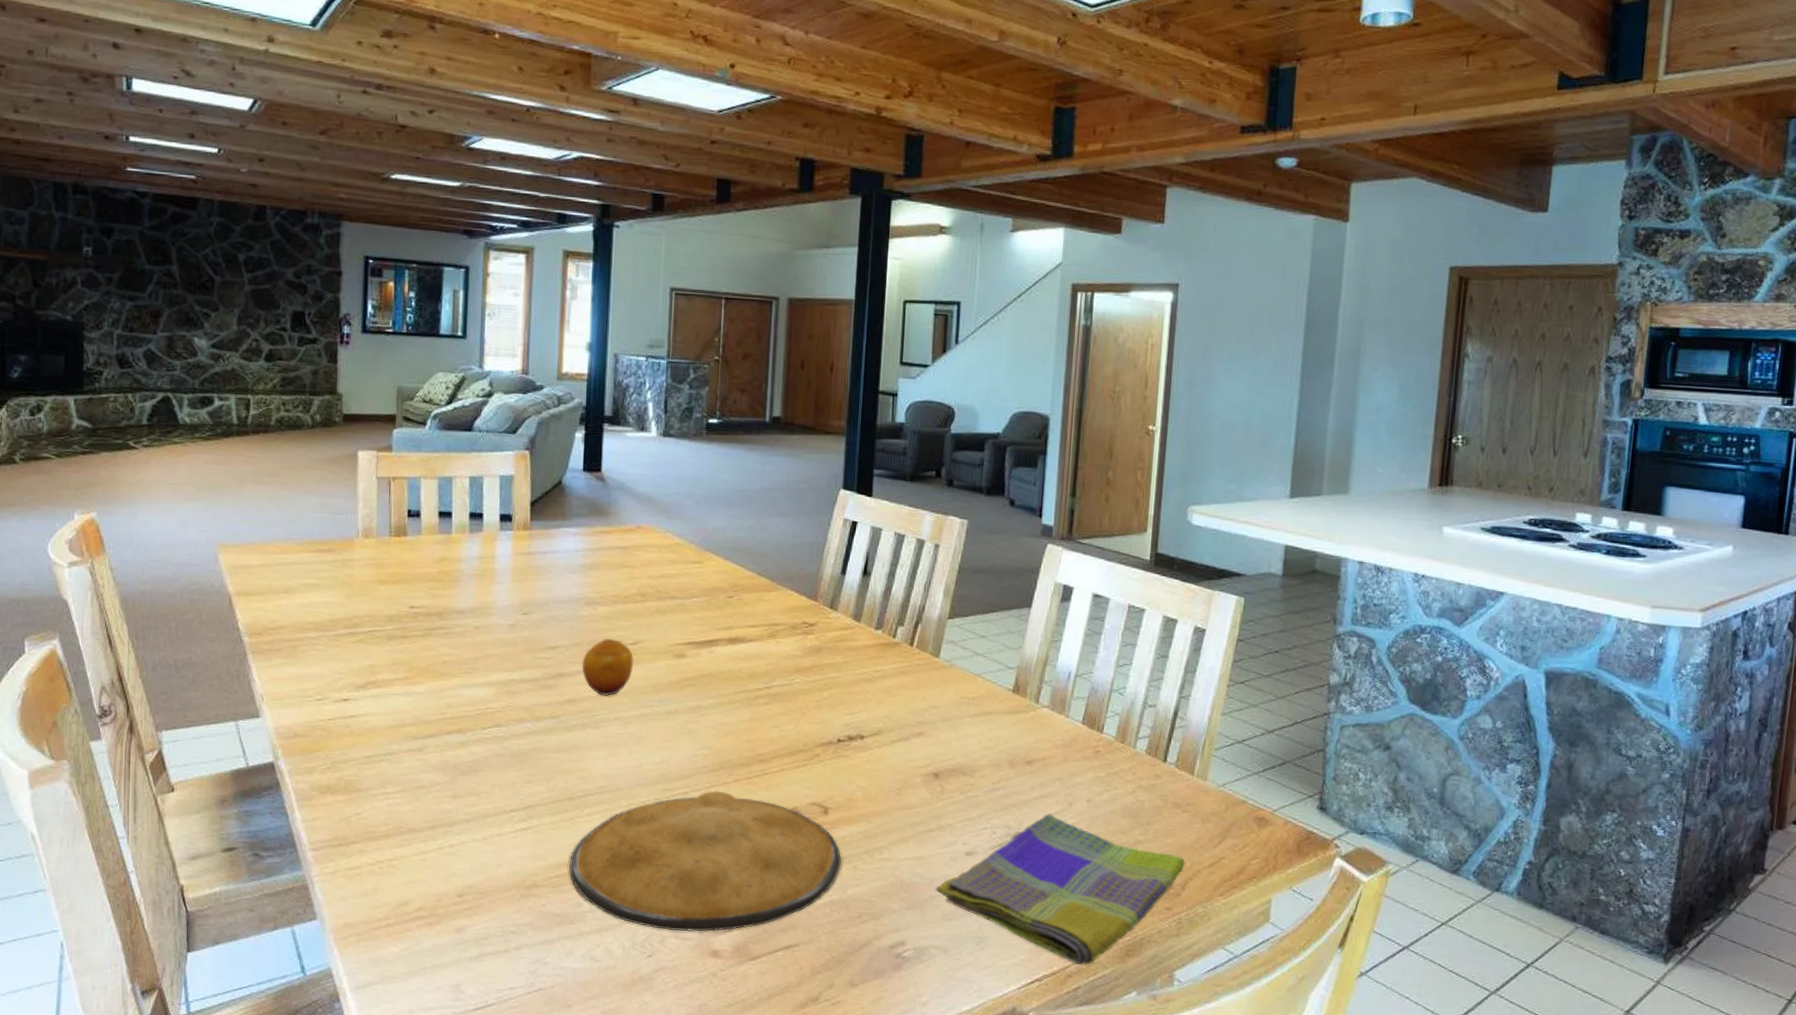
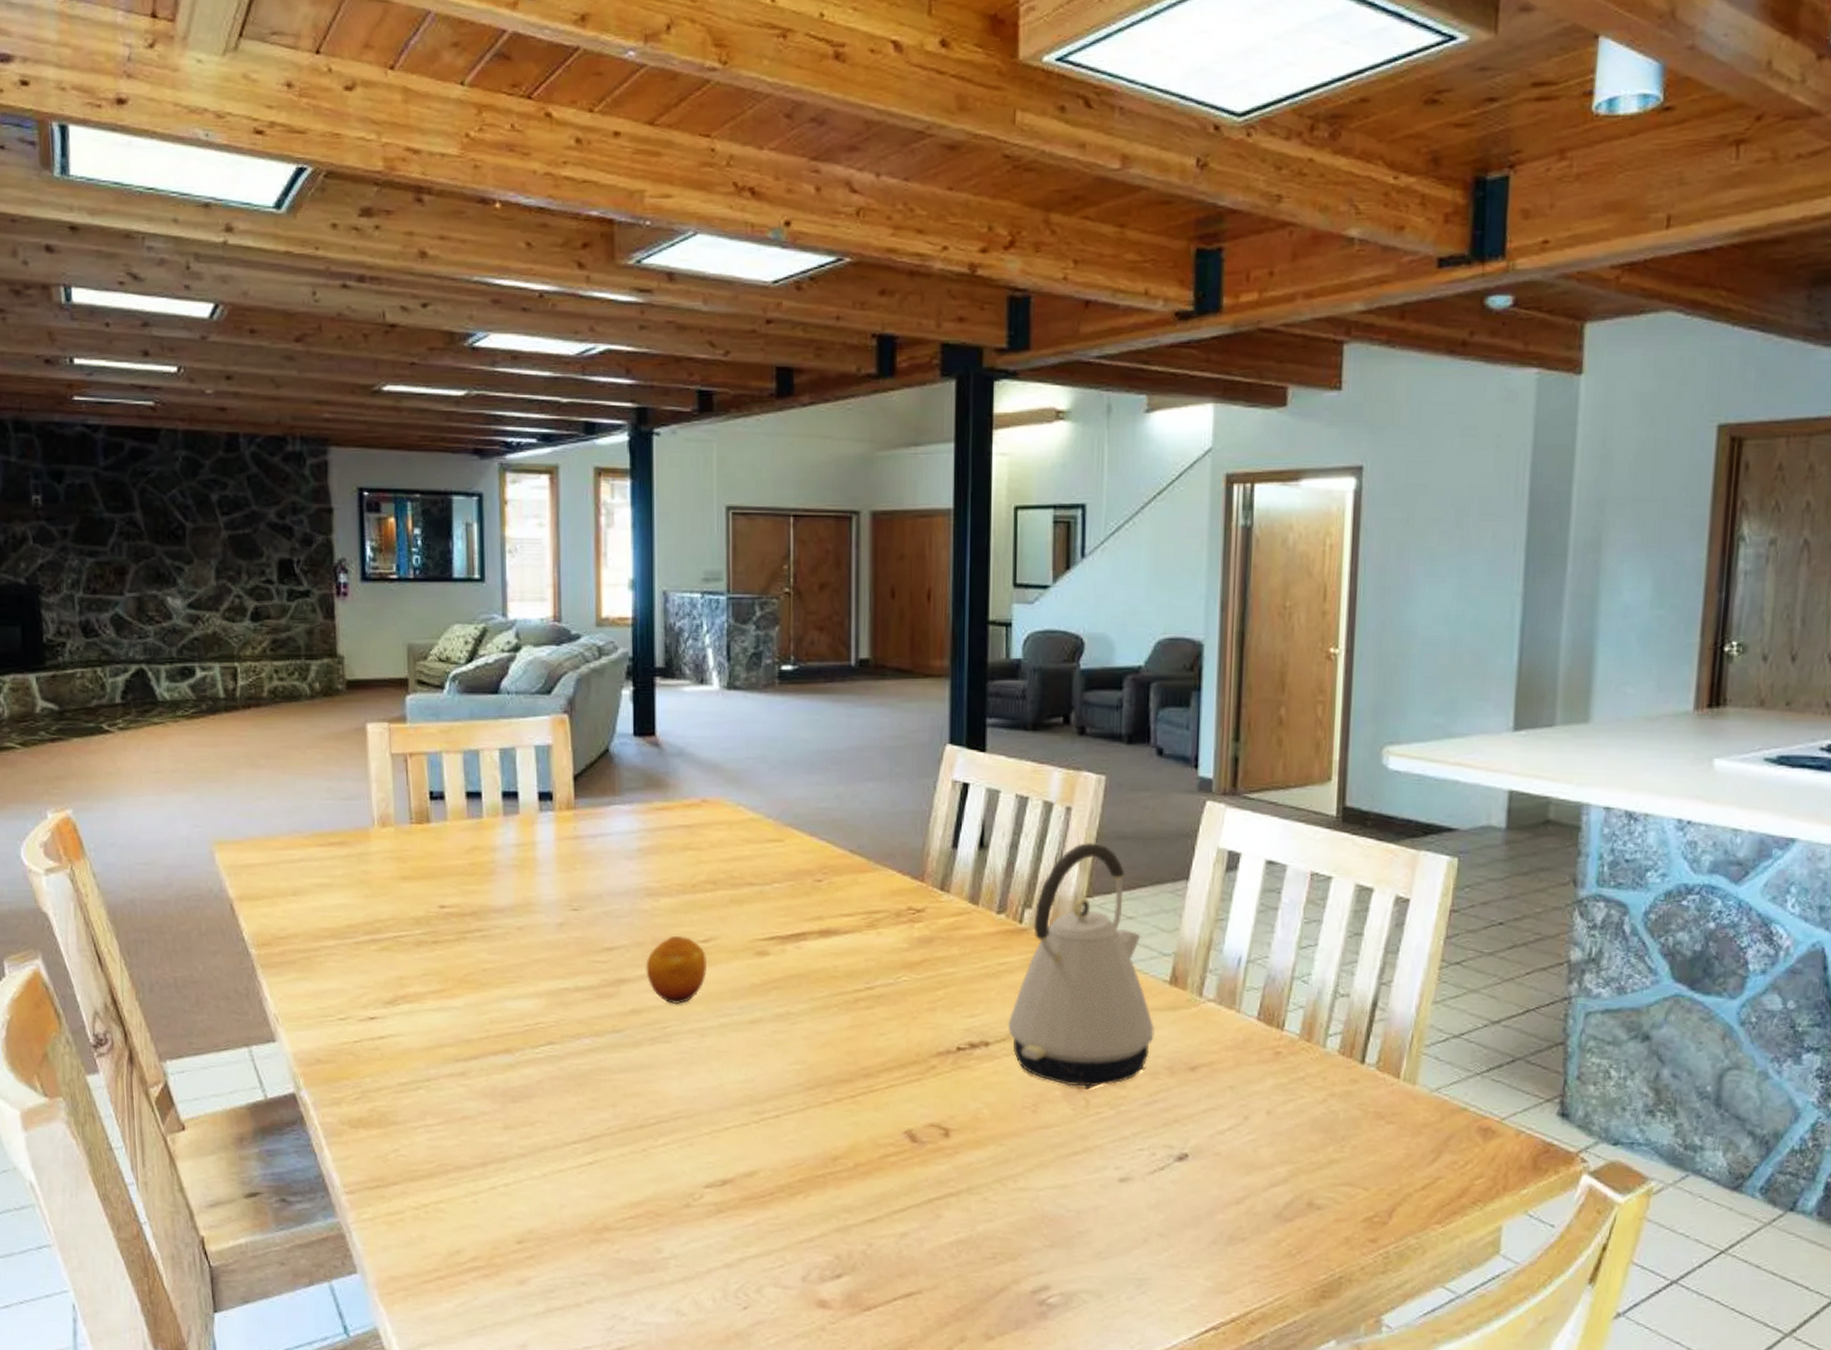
plate: present [569,790,842,932] -> none [645,1112,969,1279]
kettle: none [880,573,999,775] -> present [1007,842,1154,1087]
dish towel: present [935,814,1185,965] -> none [1083,1130,1392,1310]

